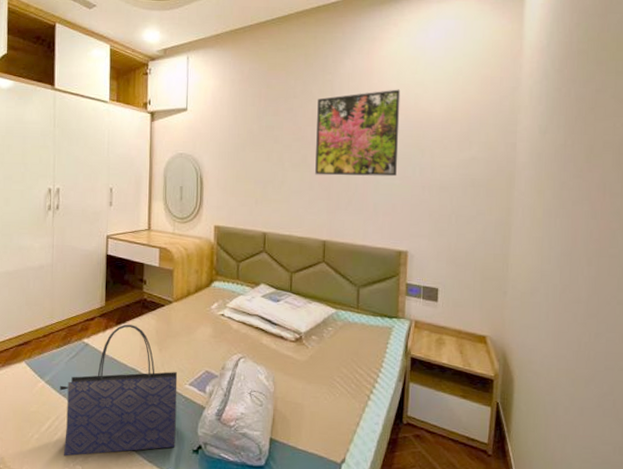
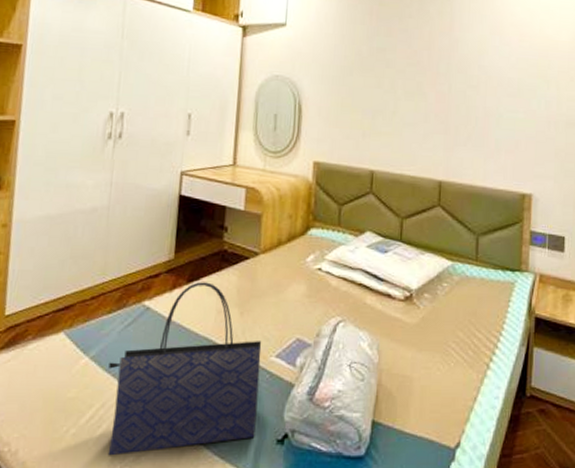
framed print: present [315,89,401,177] -> none [431,13,525,110]

